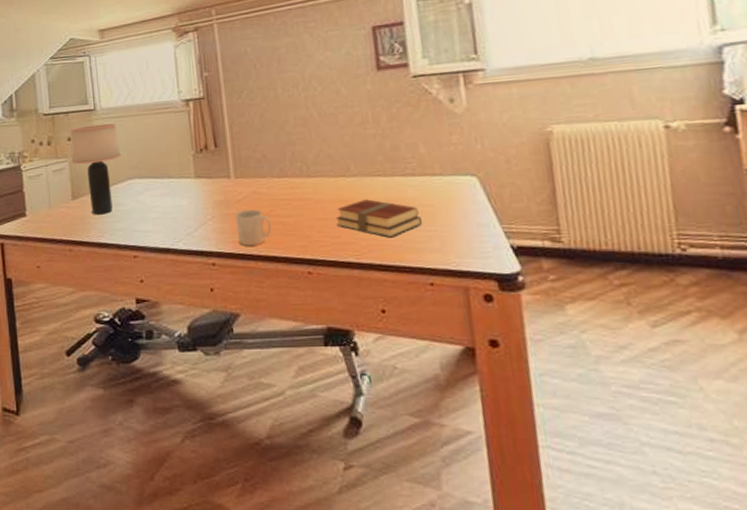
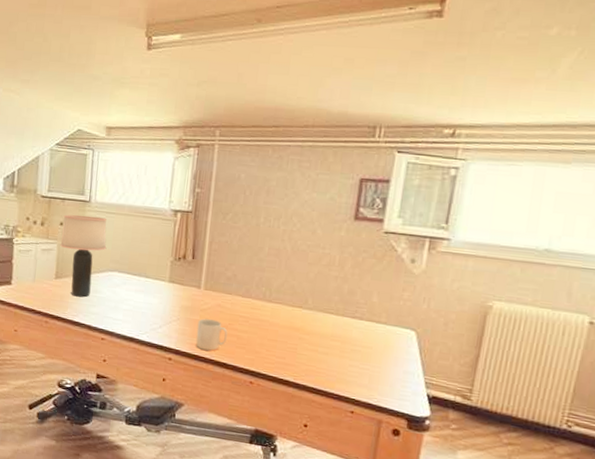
books: present [336,199,423,238] -> none [284,331,359,368]

